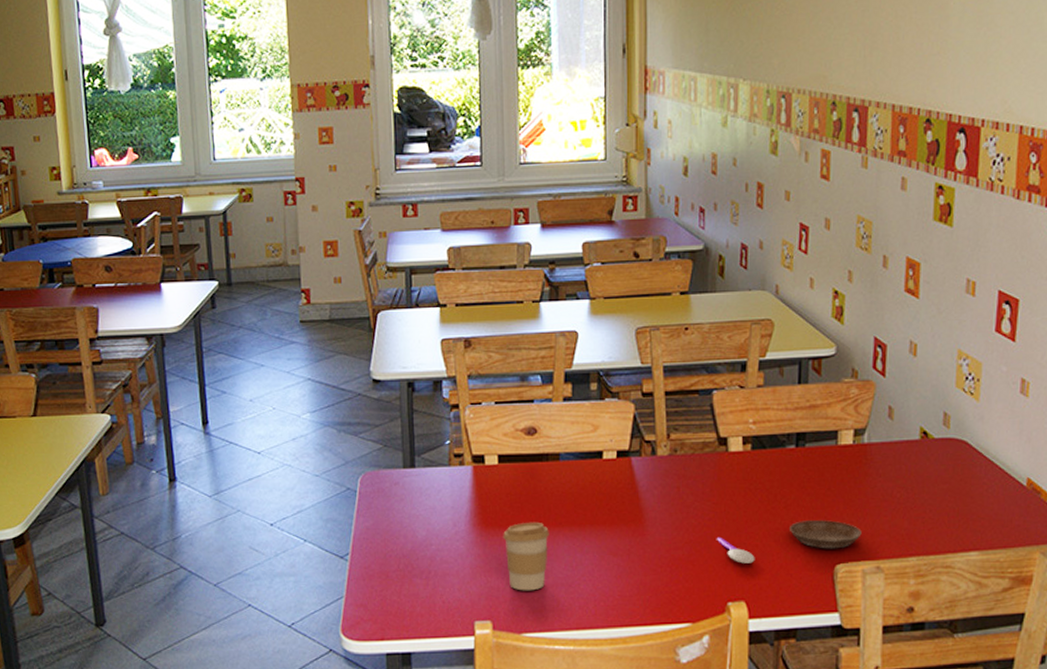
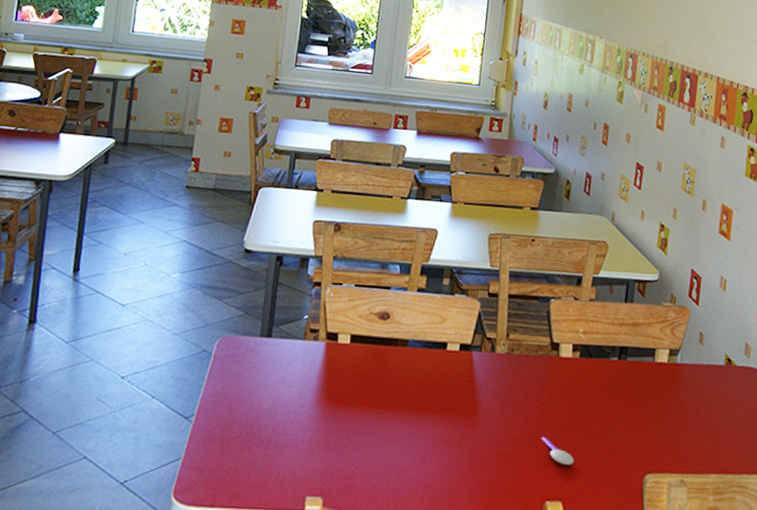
coffee cup: present [503,522,549,591] -> none [345,402,389,471]
saucer: present [790,520,862,549] -> none [607,429,670,460]

